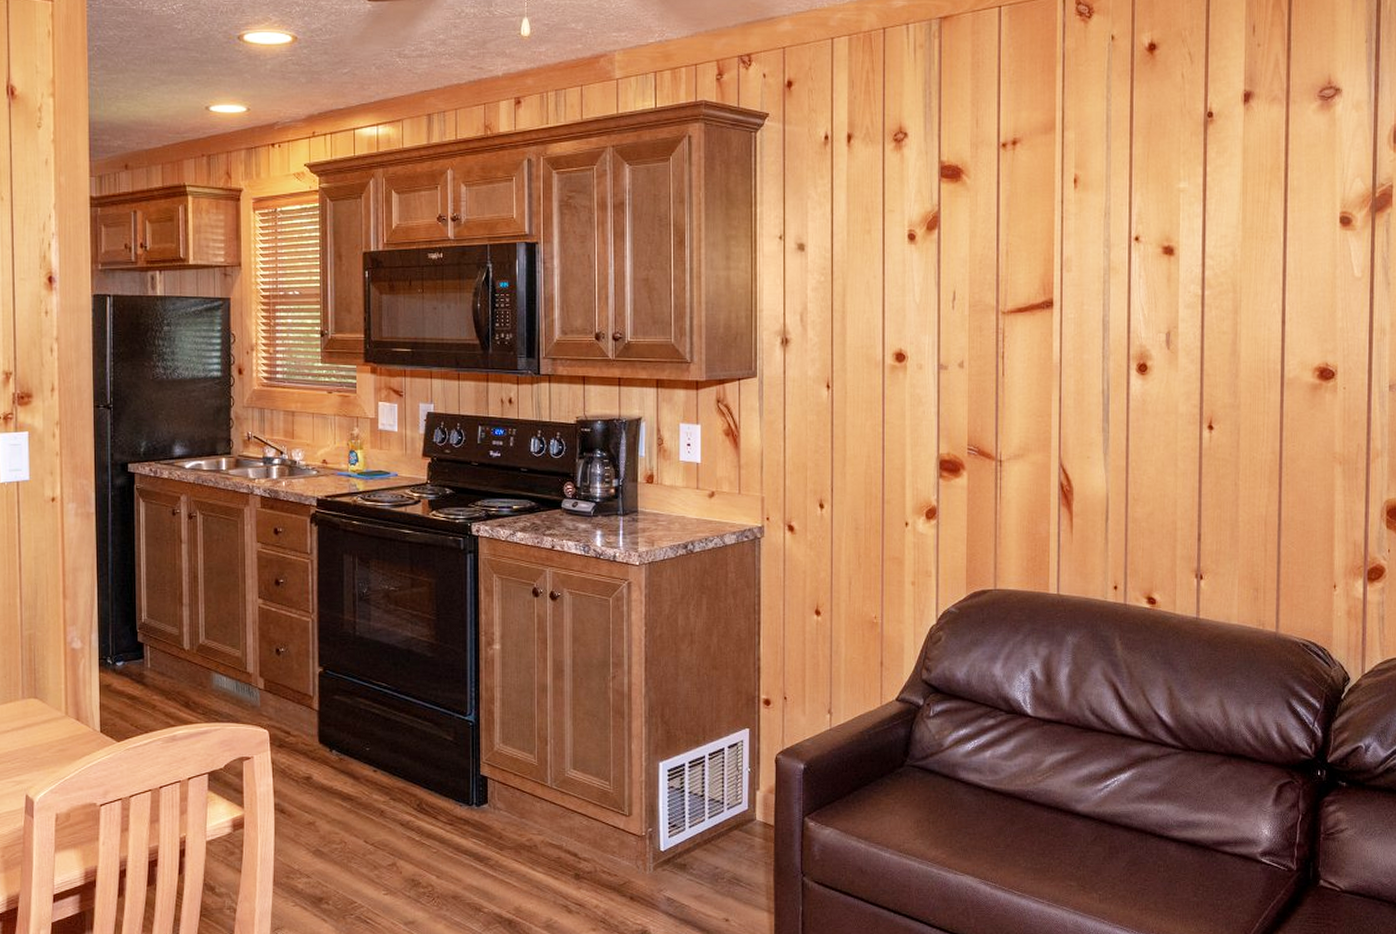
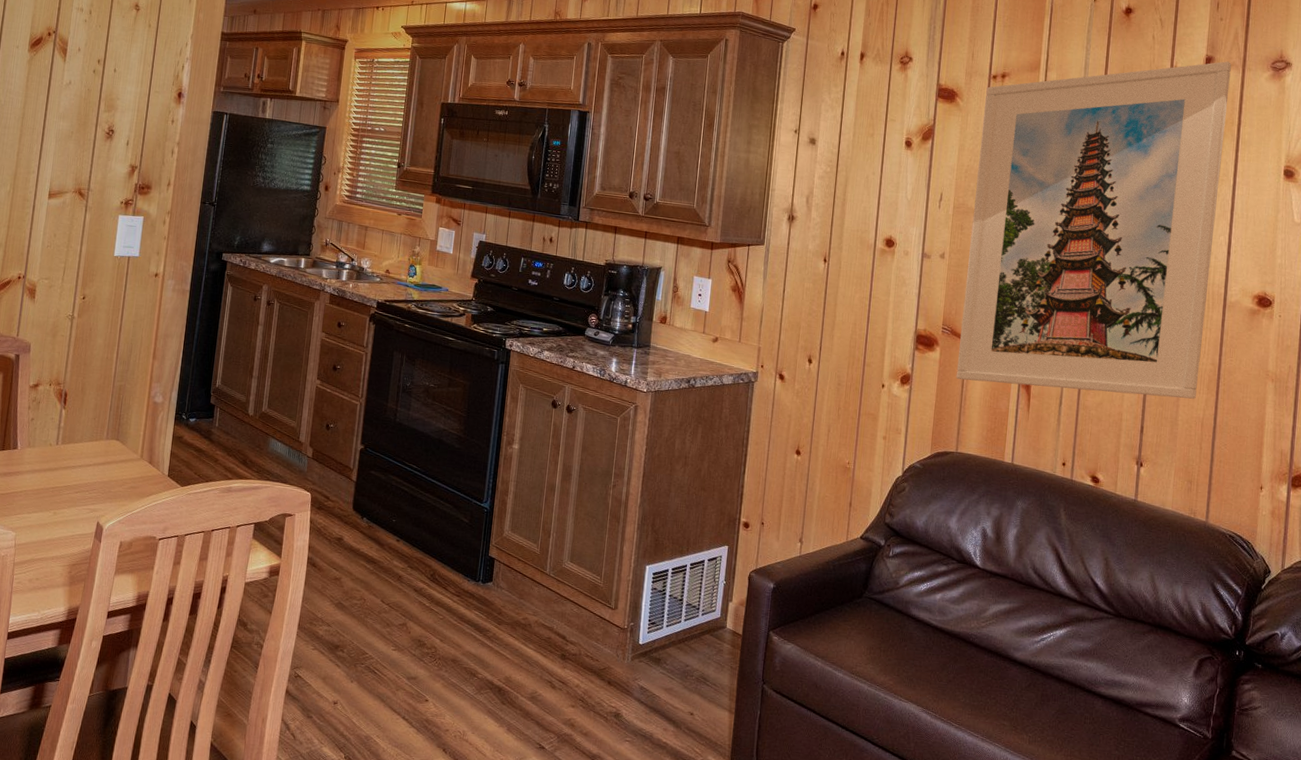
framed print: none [987,95,1273,507] -> present [956,61,1231,399]

